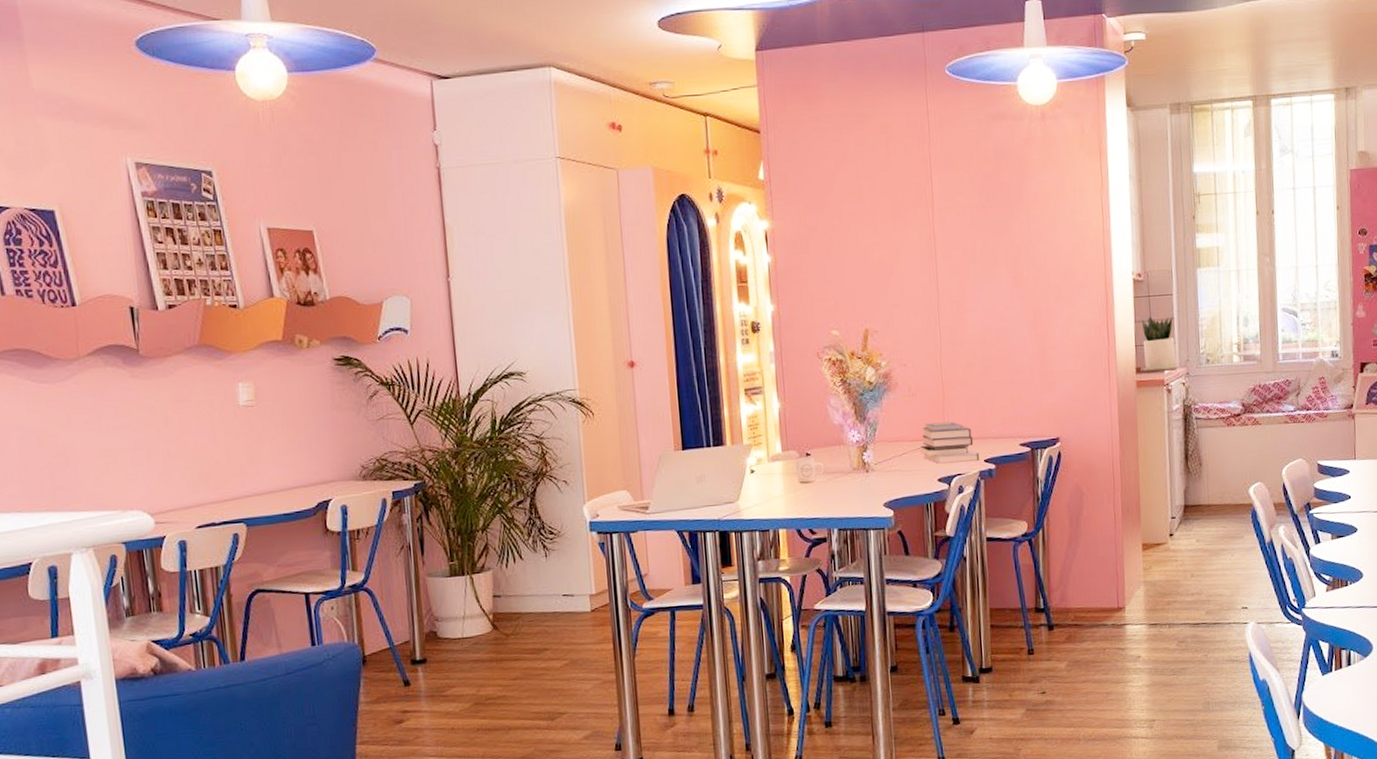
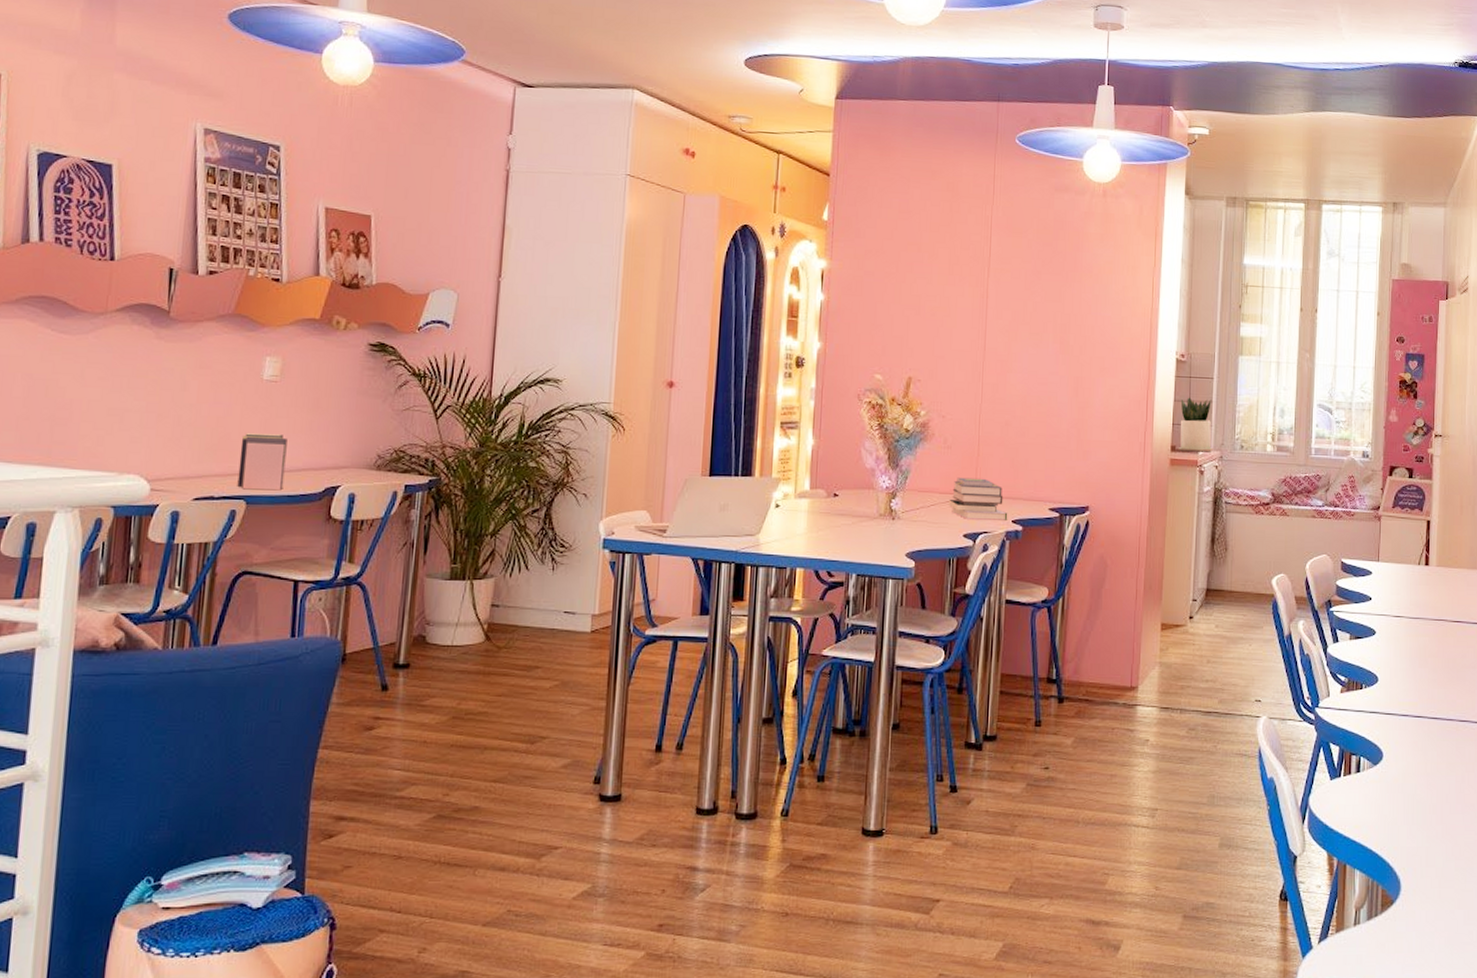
books: none [230,456,279,513] -> present [237,433,287,491]
mug: present [796,456,824,483] -> none [822,497,850,523]

